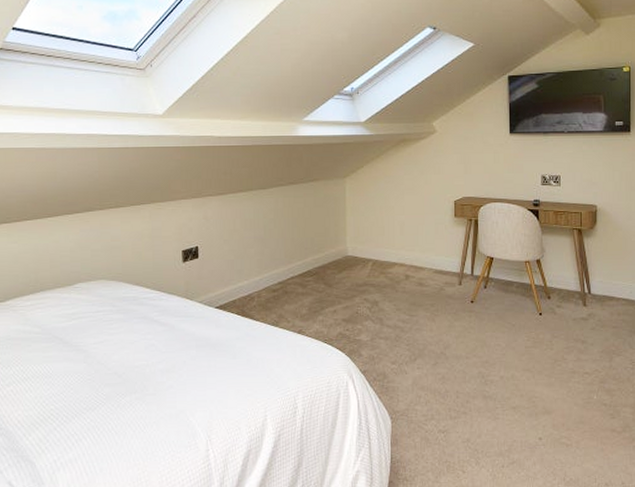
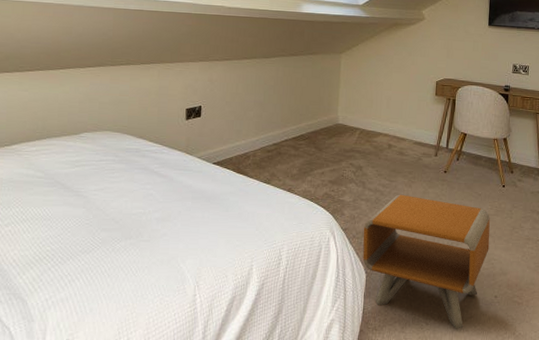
nightstand: none [384,329,529,477] -> present [363,194,490,329]

